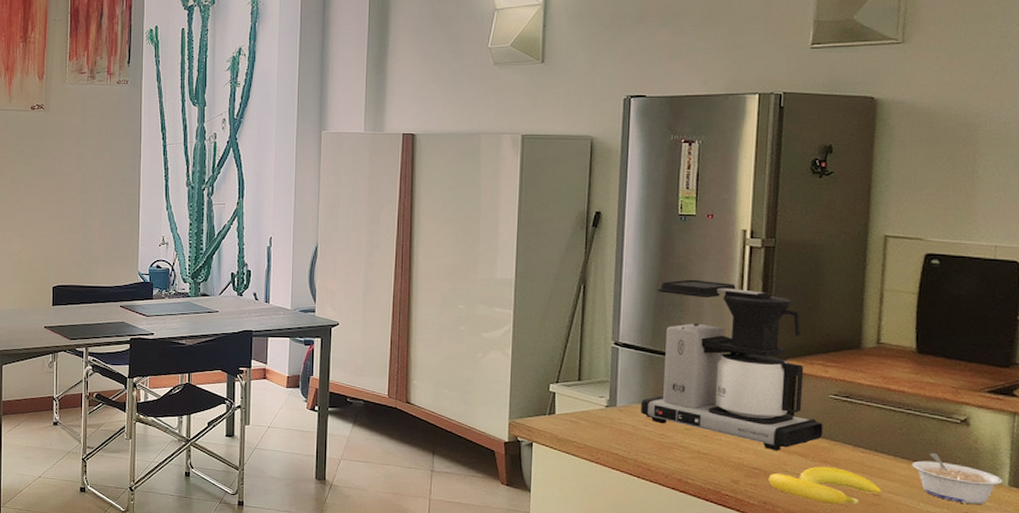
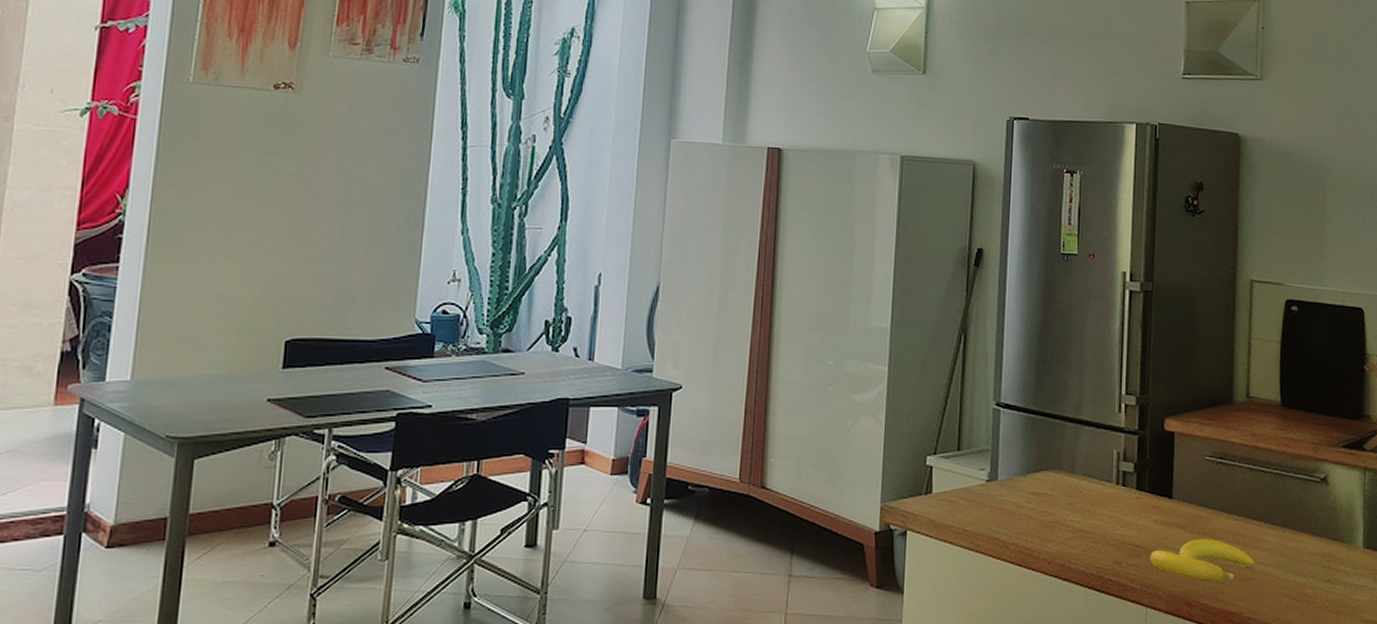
coffee maker: present [641,279,823,451] -> none [1023,327,1200,524]
legume: present [912,452,1003,504] -> none [1281,515,1358,570]

